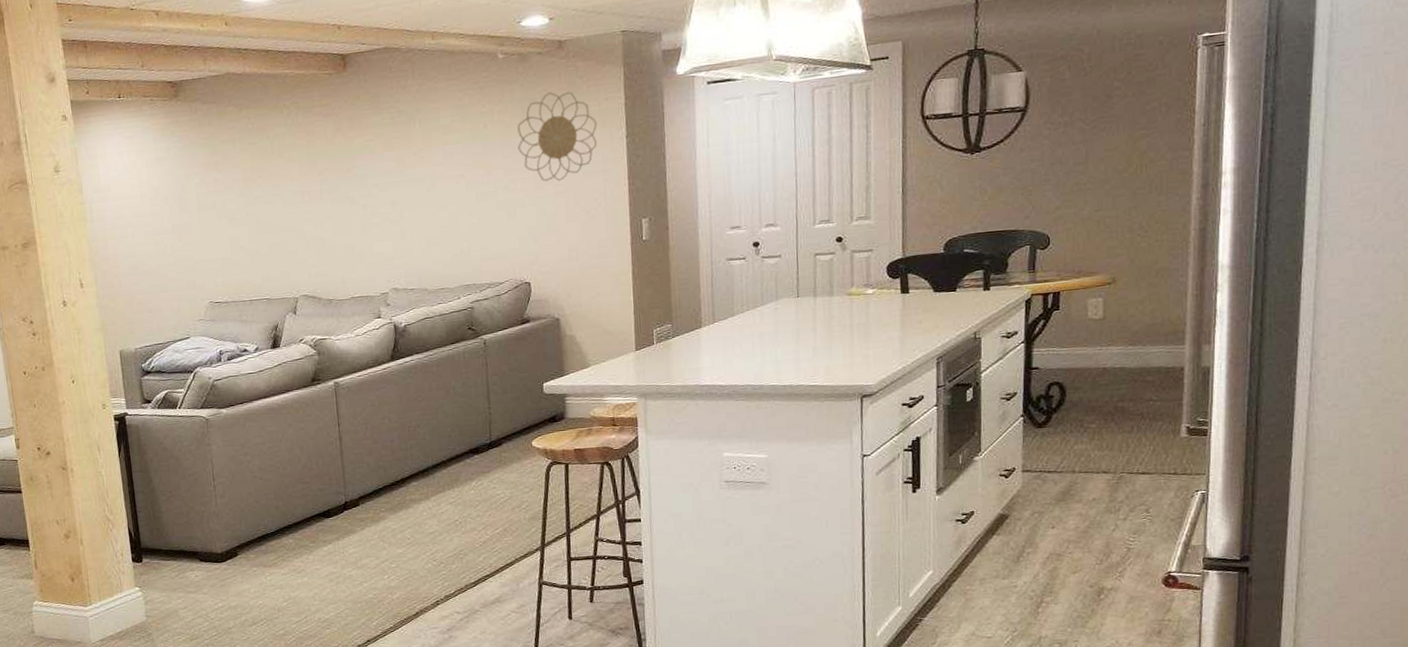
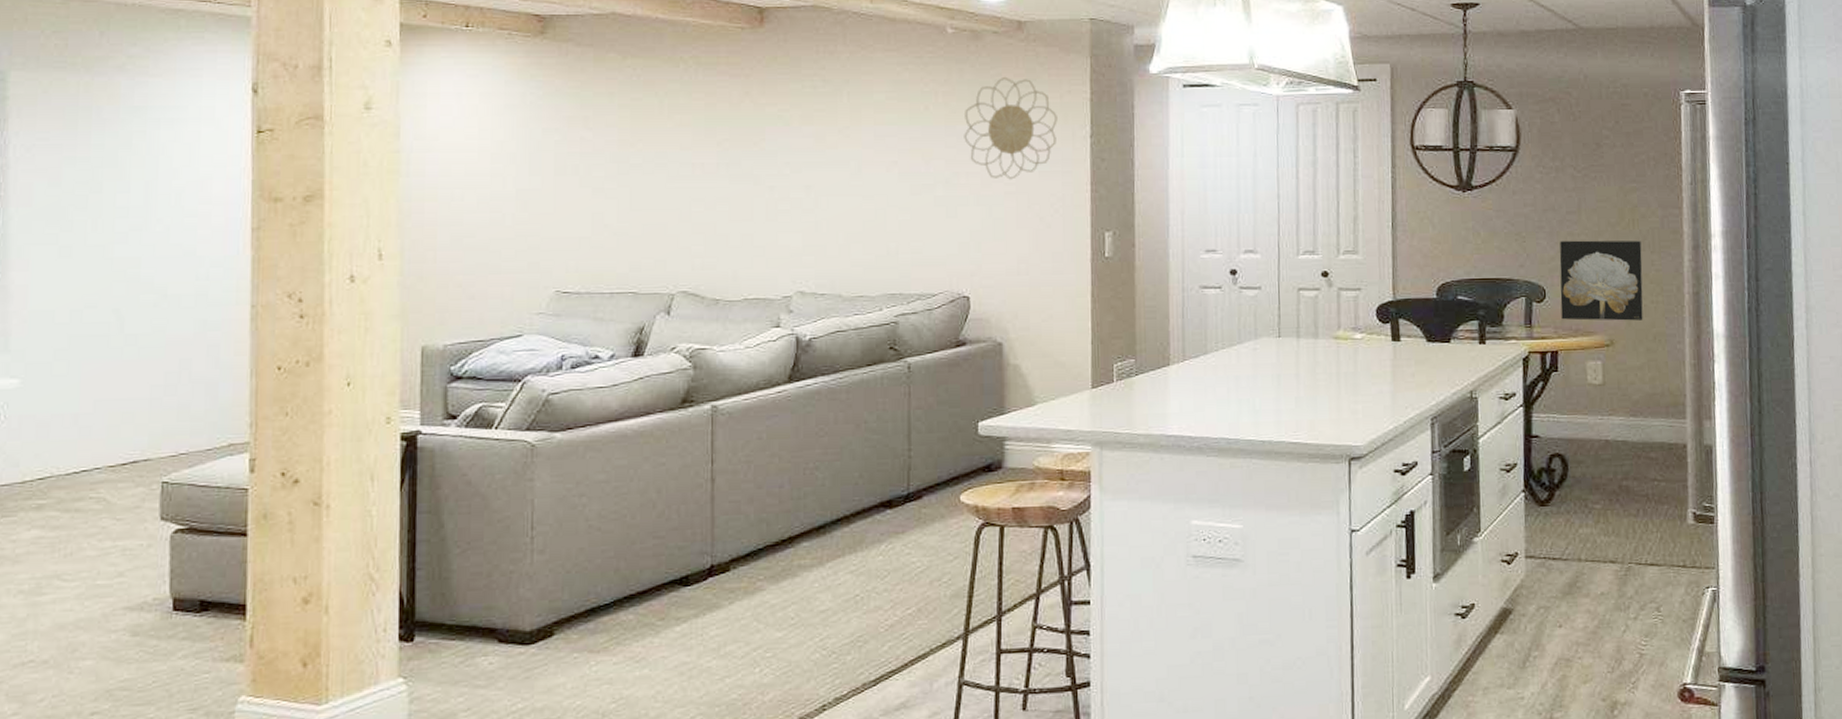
wall art: none [1064,184,1149,263] -> present [1559,240,1643,321]

